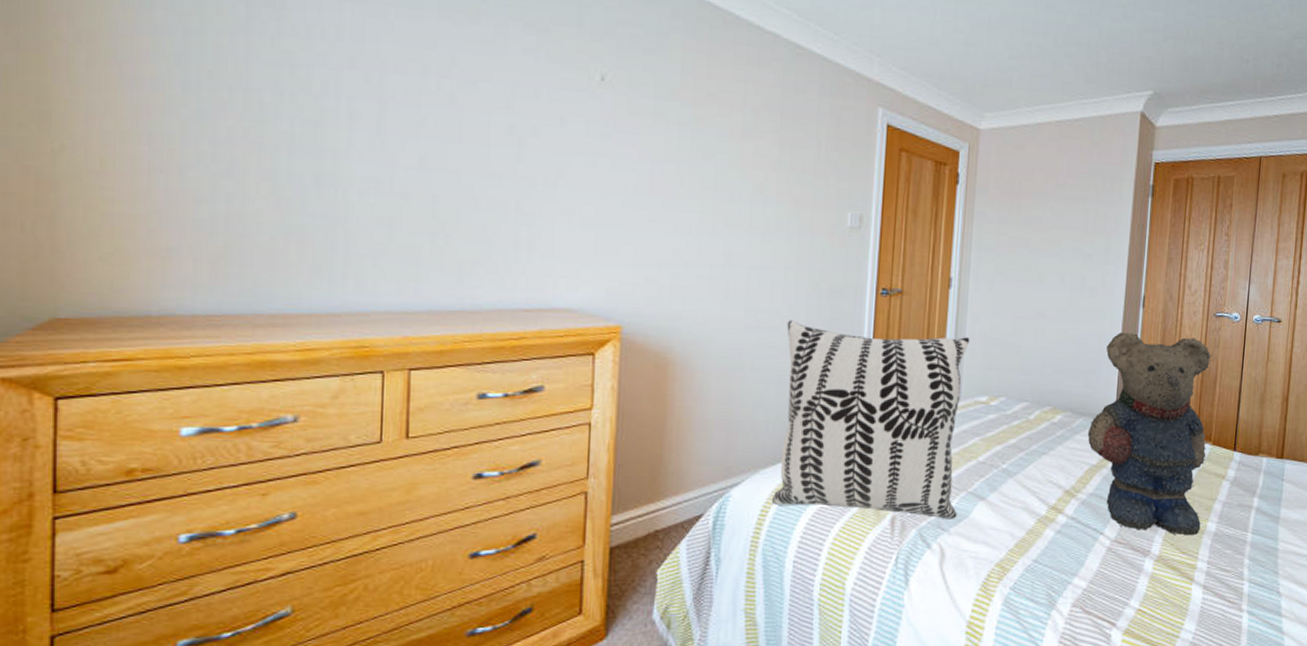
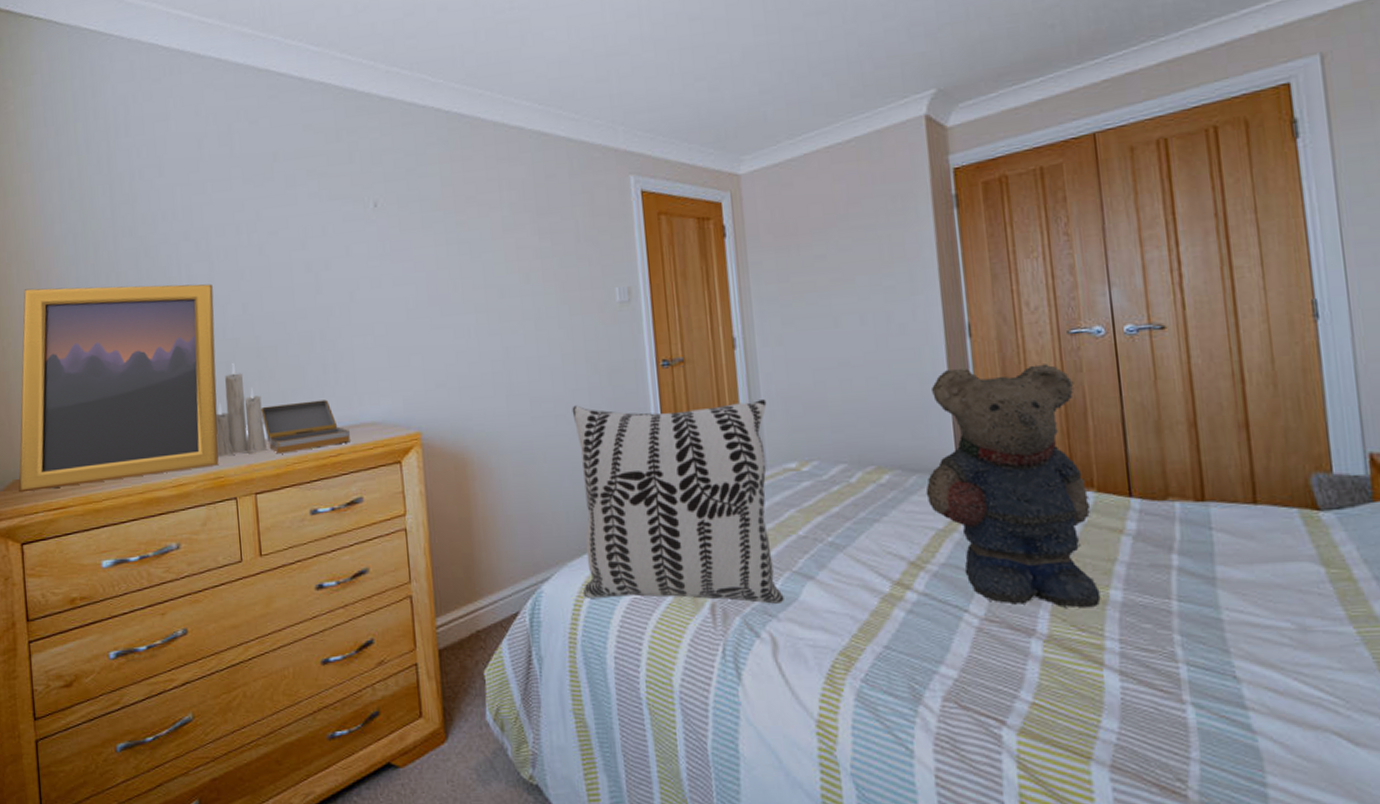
picture frame: none [58,82,382,336] -> present [18,284,219,493]
candle: none [363,221,431,325] -> present [215,363,267,457]
jewelry box: none [428,274,538,330] -> present [261,399,350,454]

